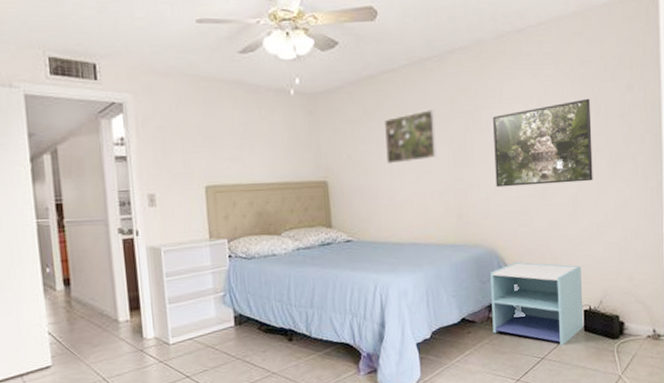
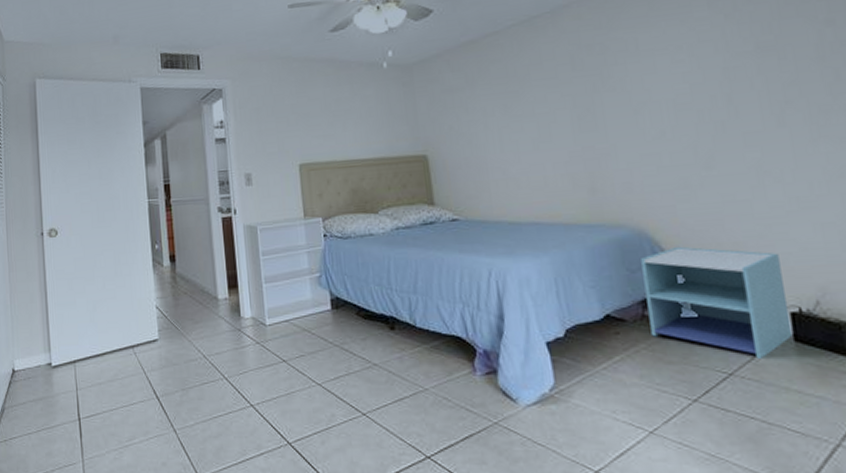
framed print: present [385,109,437,164] -> none [490,70,557,134]
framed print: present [493,98,593,188] -> none [628,40,785,156]

